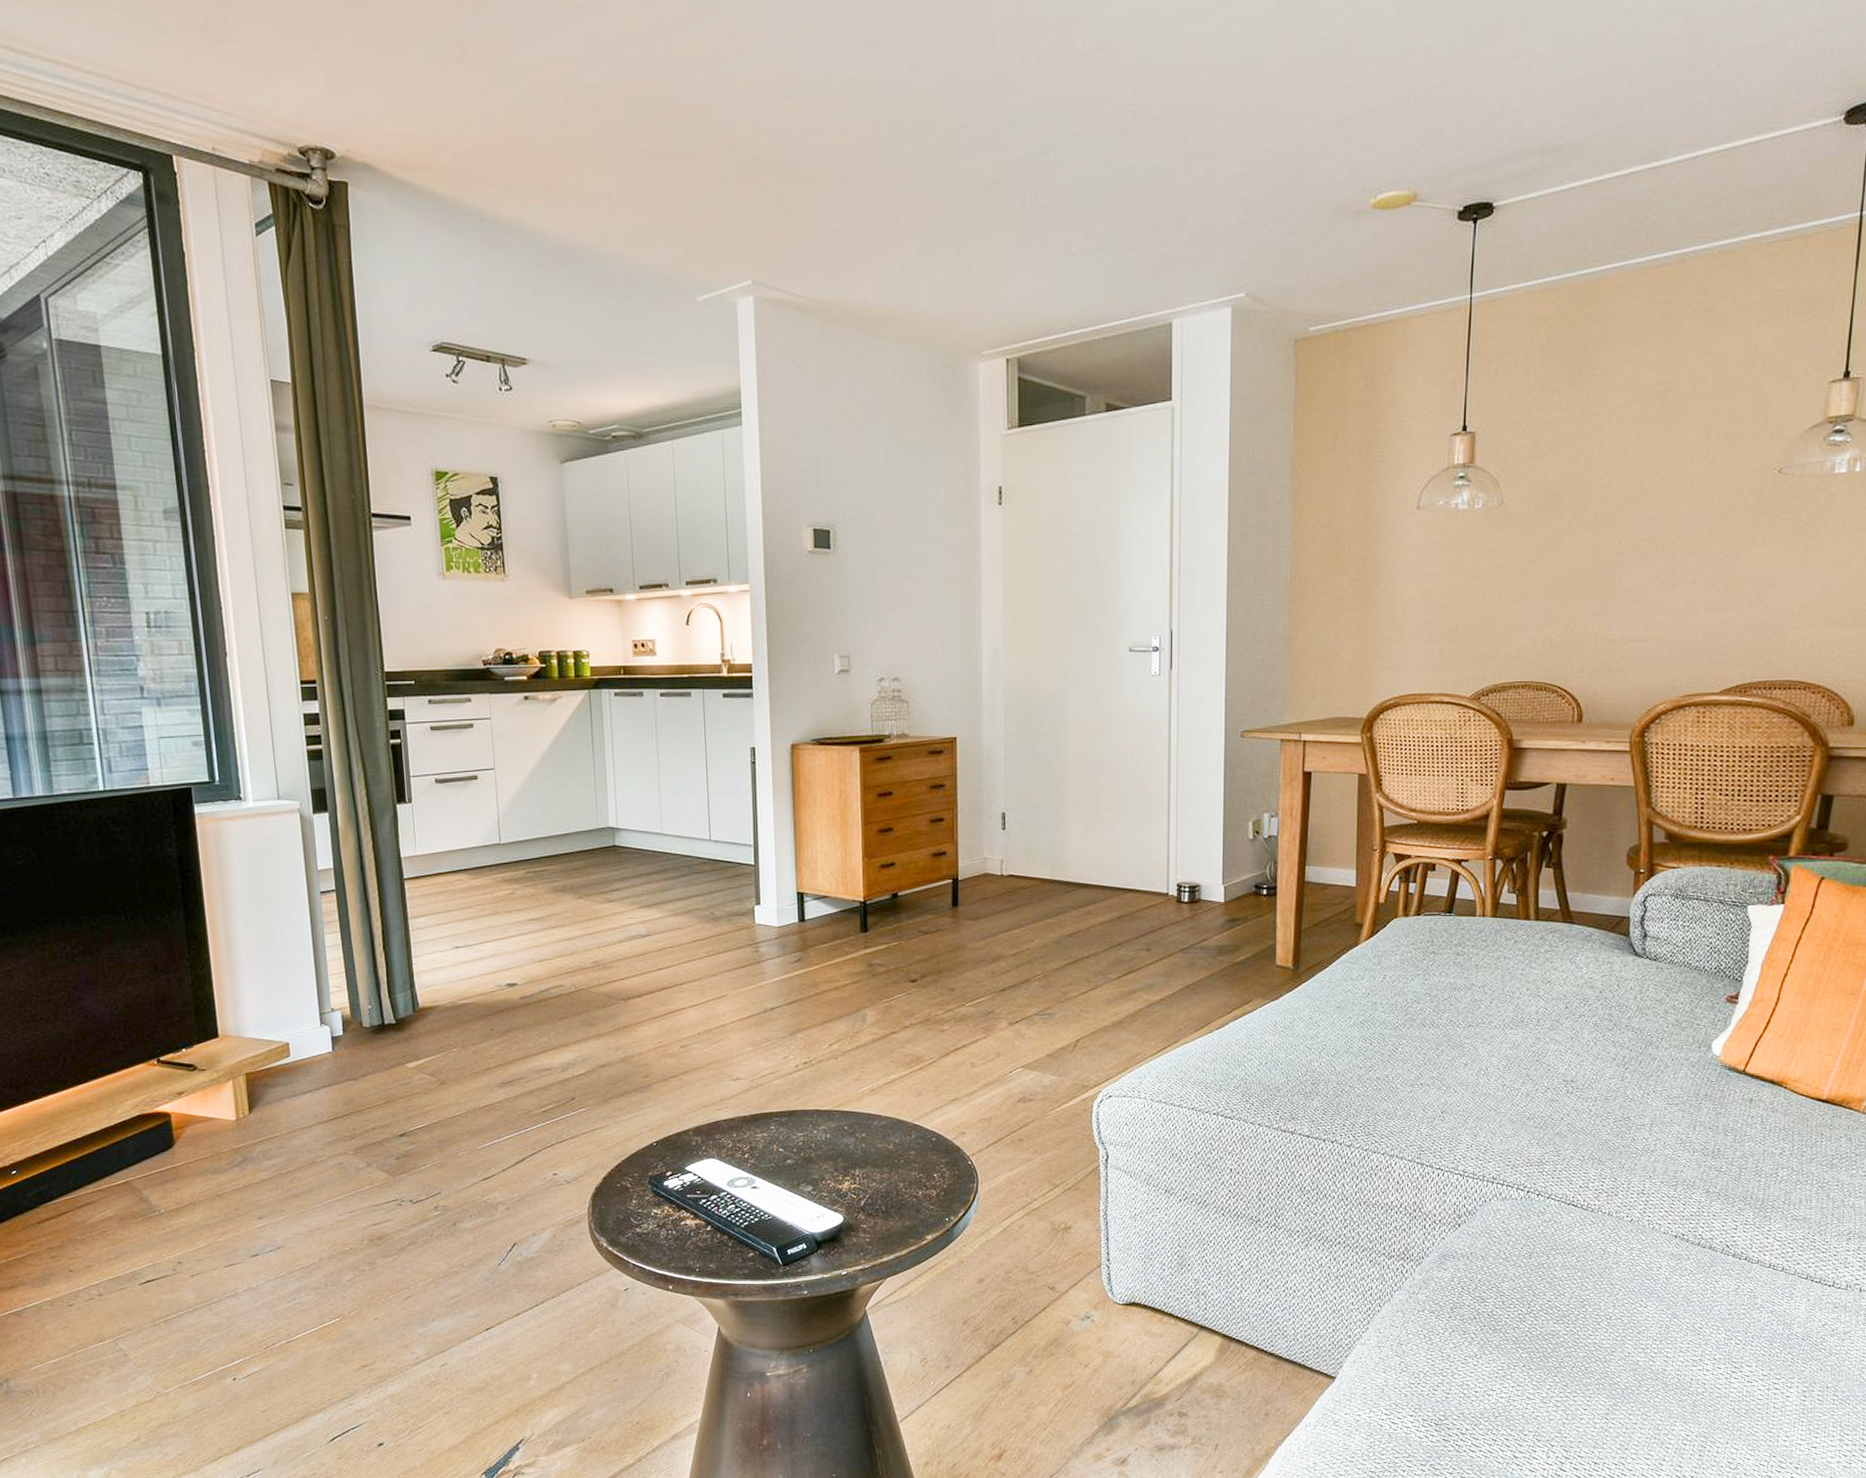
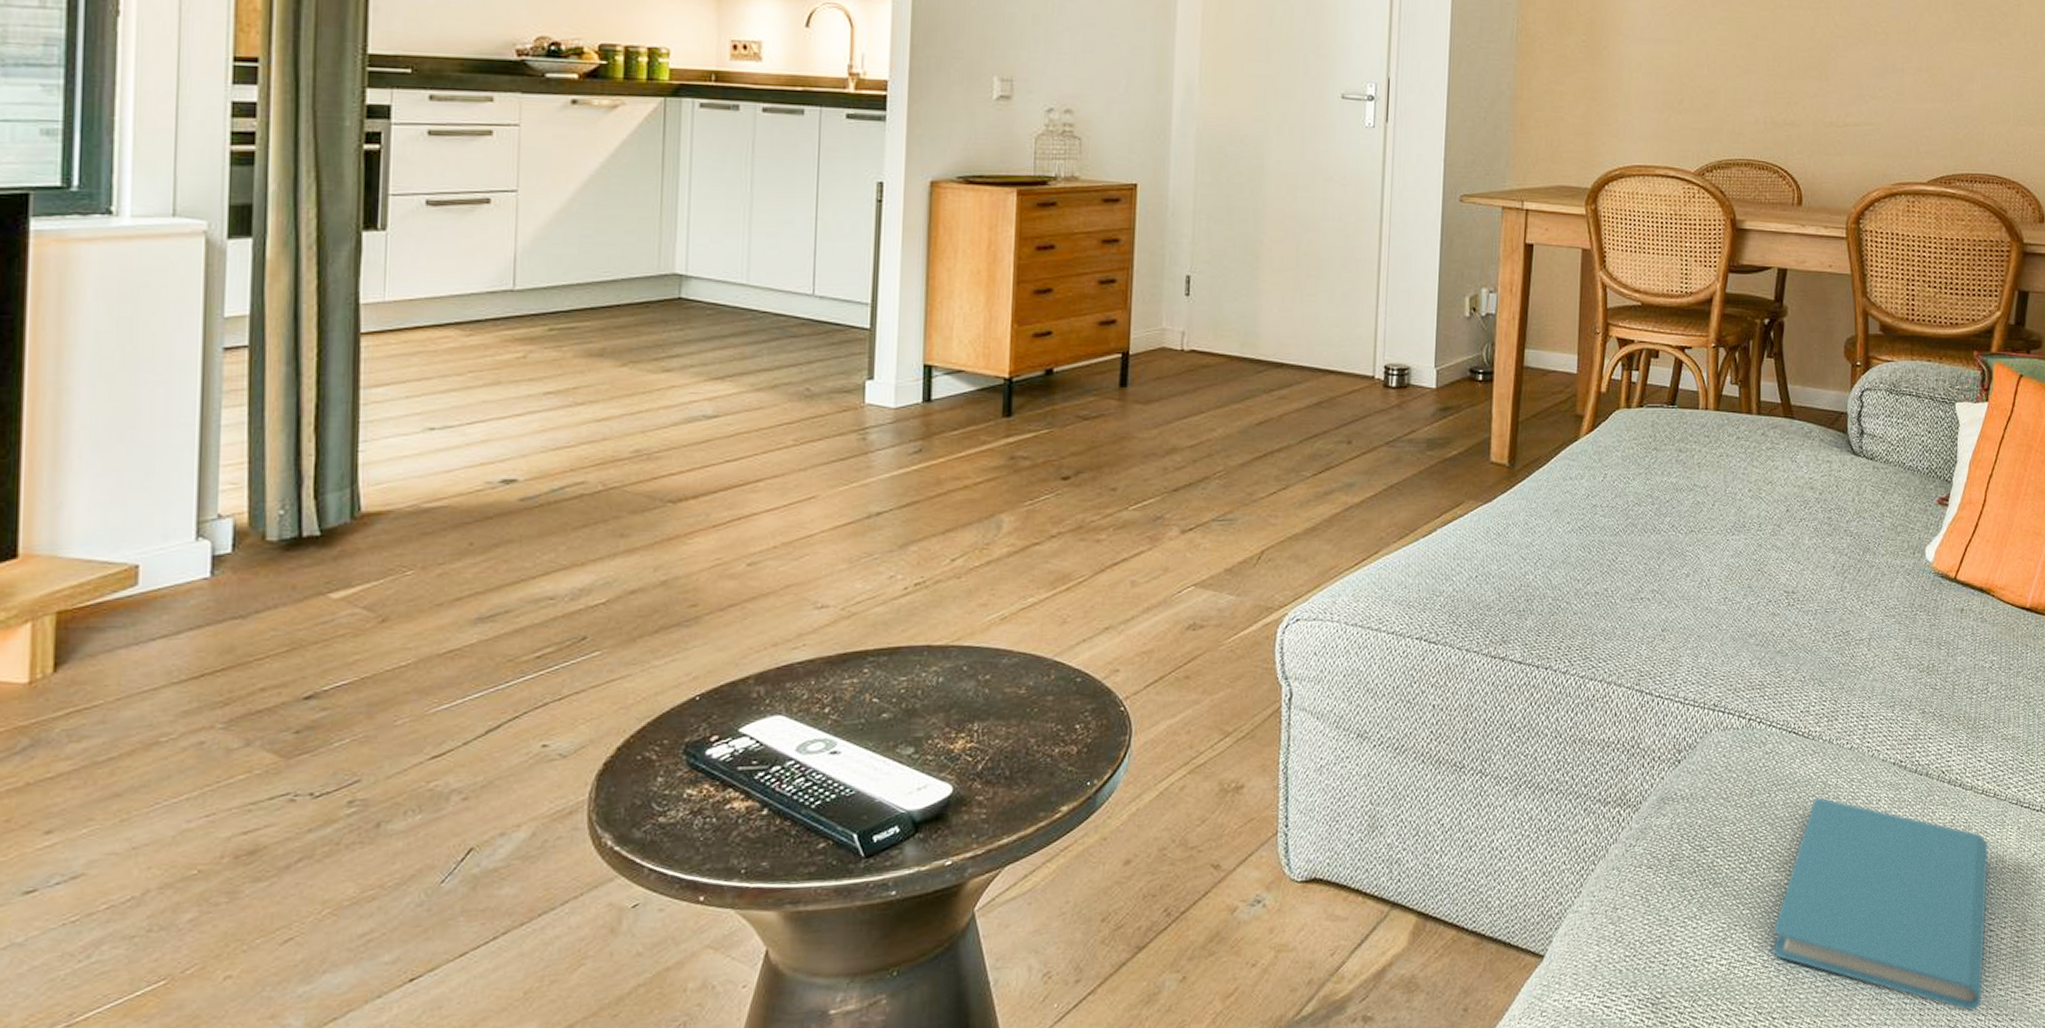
book: none [1552,1262,1775,1456] -> present [1773,797,1989,1011]

